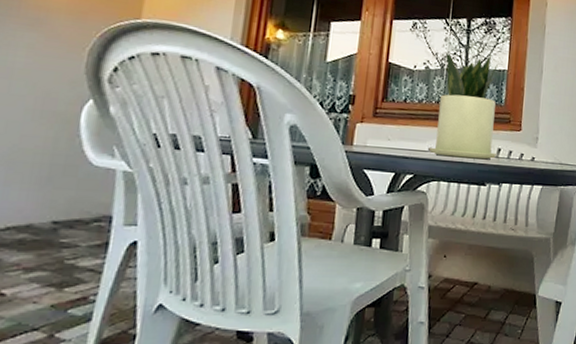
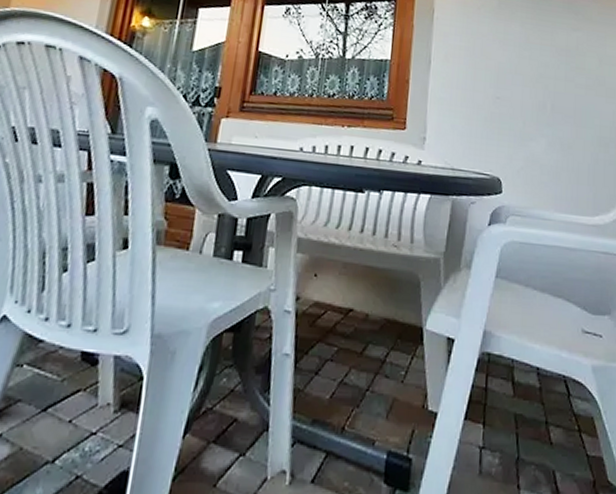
planter: present [428,52,498,160] -> none [300,40,379,163]

